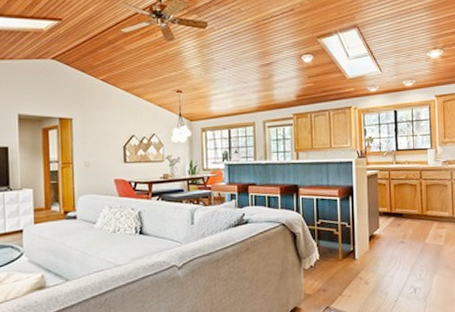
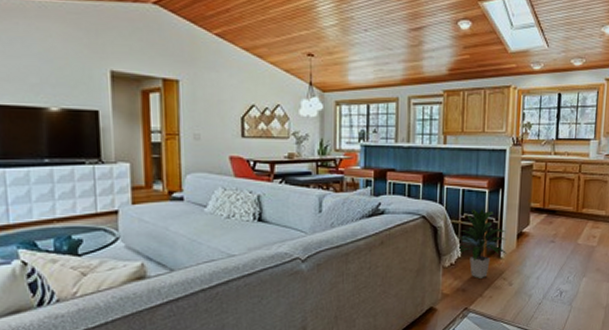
indoor plant: none [315,215,362,279] -> present [456,209,508,278]

